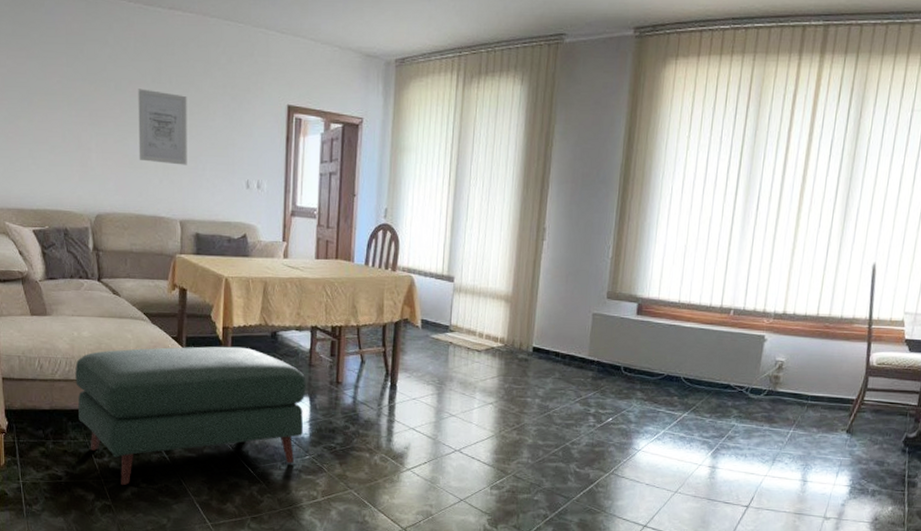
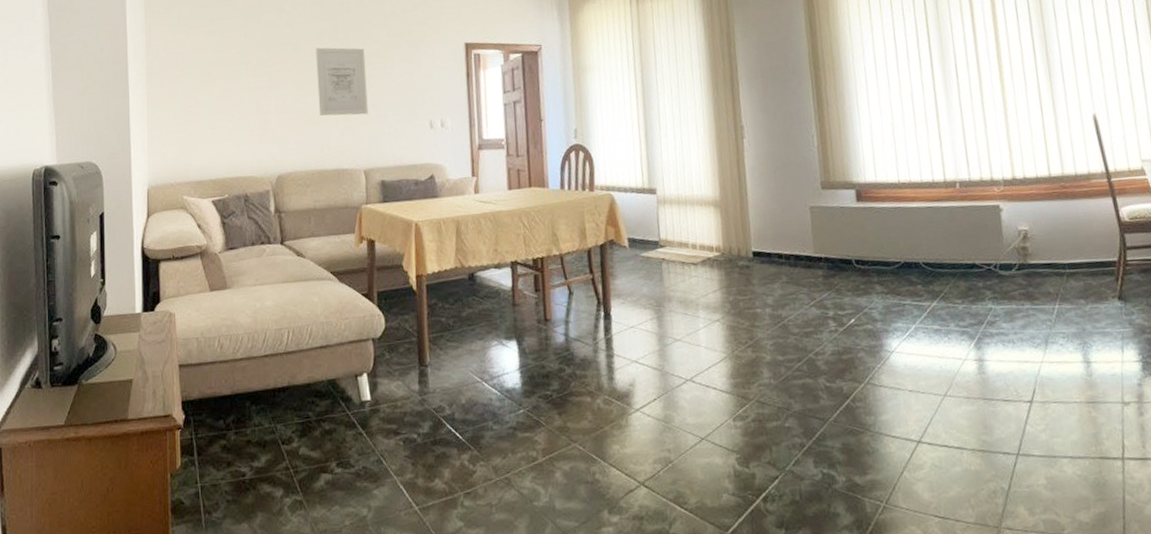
ottoman: present [75,346,306,485] -> none [258,294,514,473]

